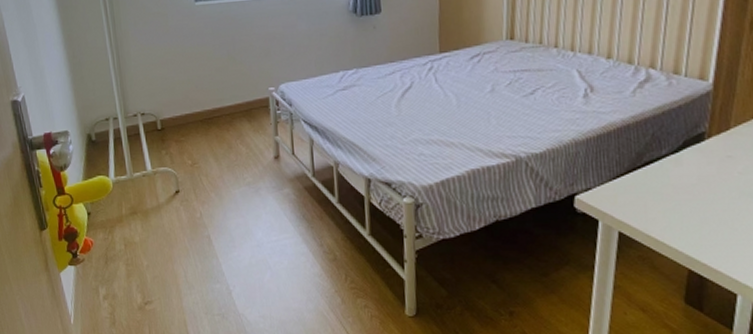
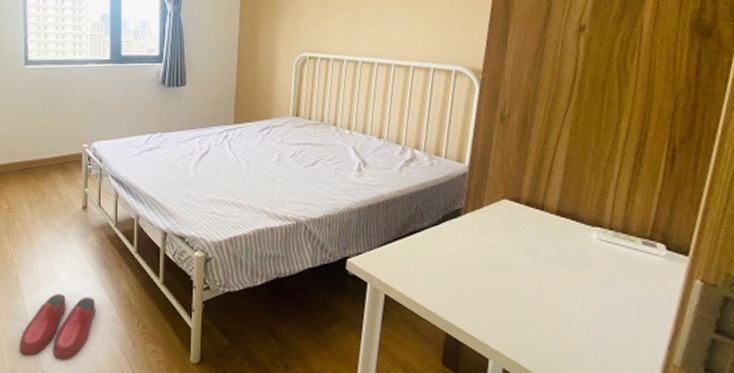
slippers: none [218,252,298,321] -> present [19,294,95,360]

